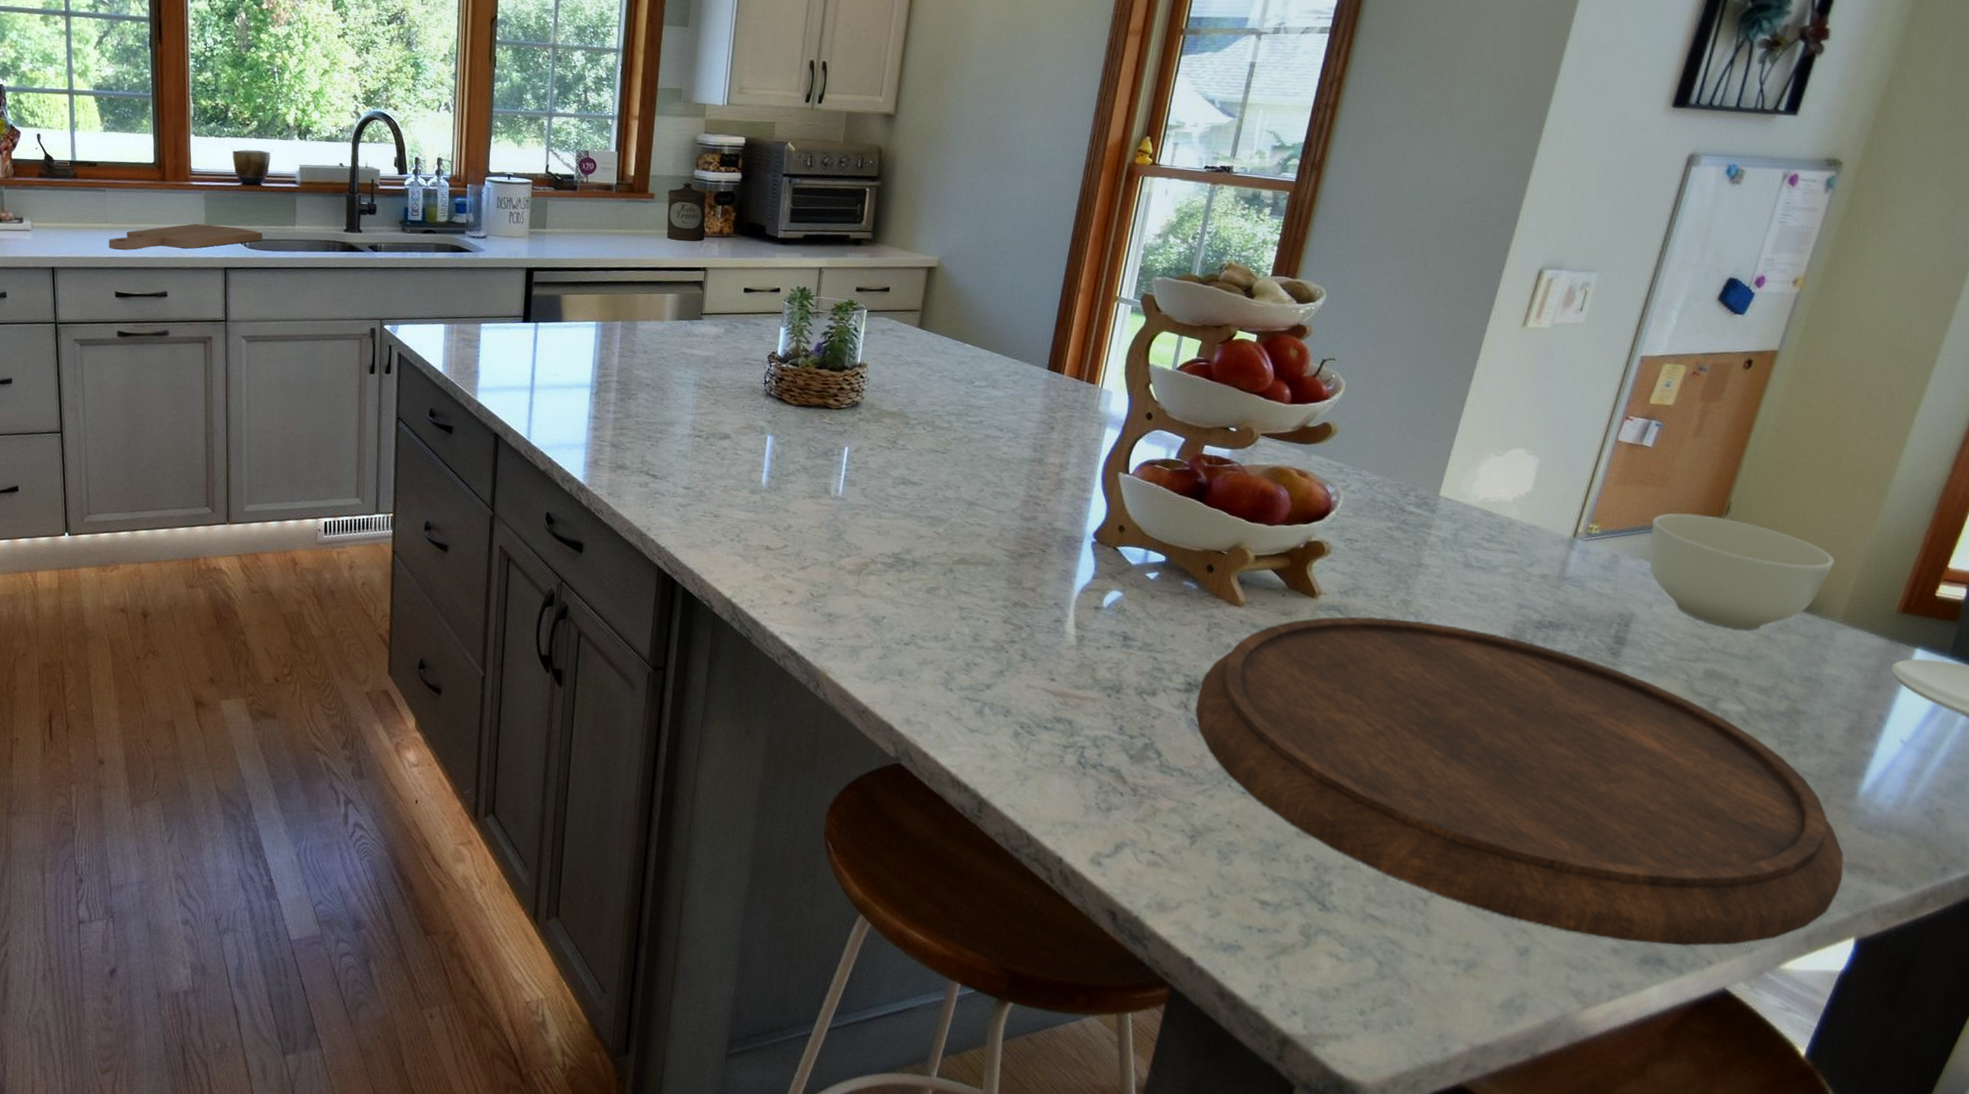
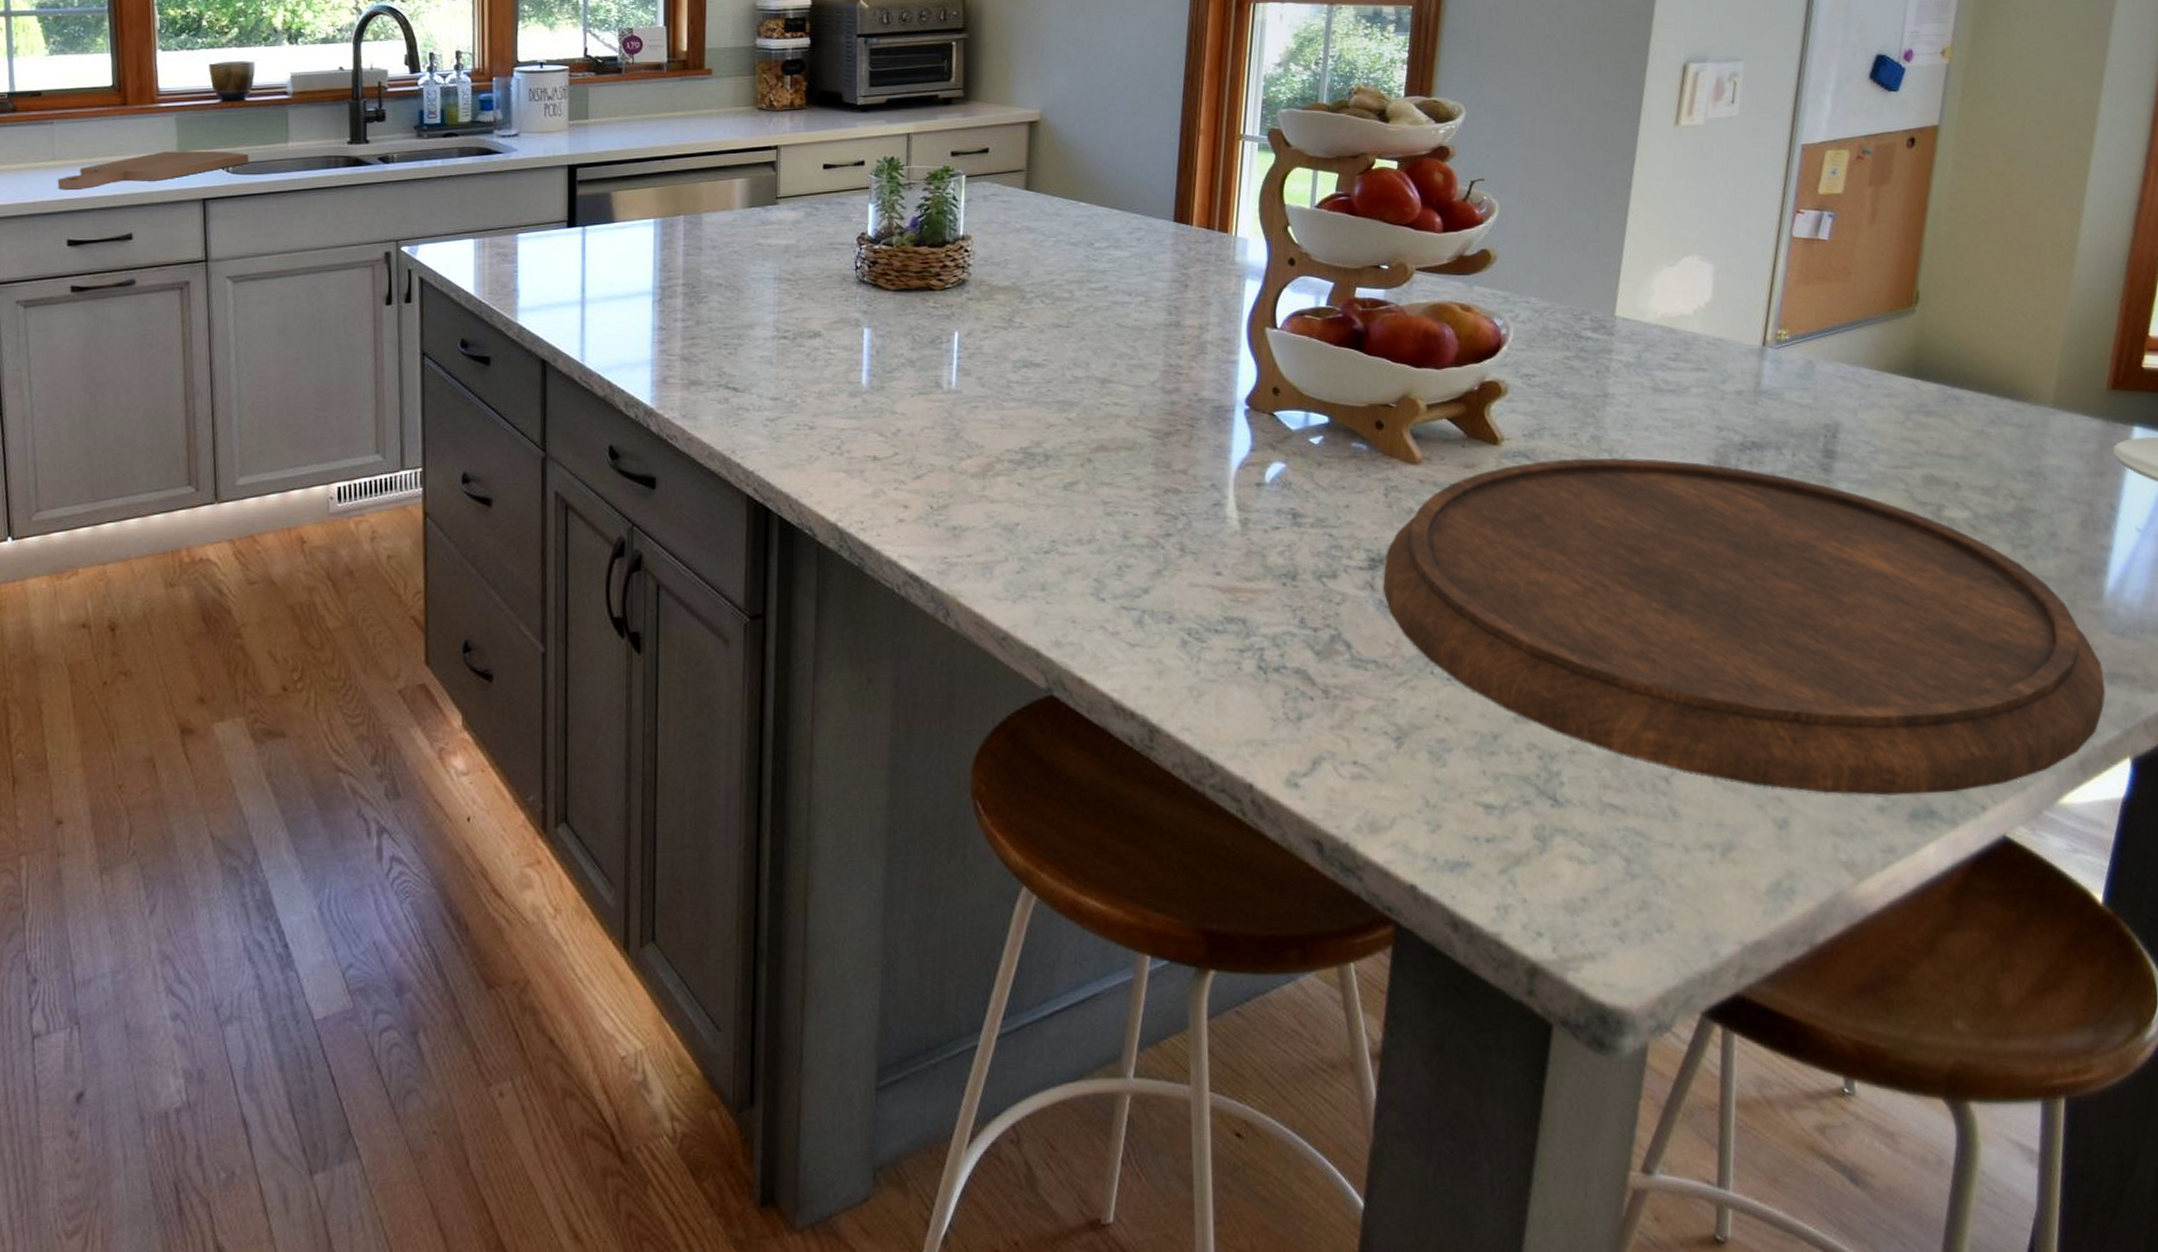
canister: present [666,182,706,242] -> none [727,53,774,119]
bowl: present [1648,513,1835,630] -> none [1842,306,2035,427]

